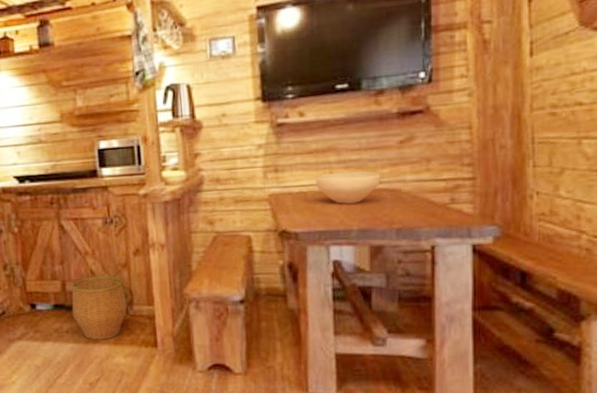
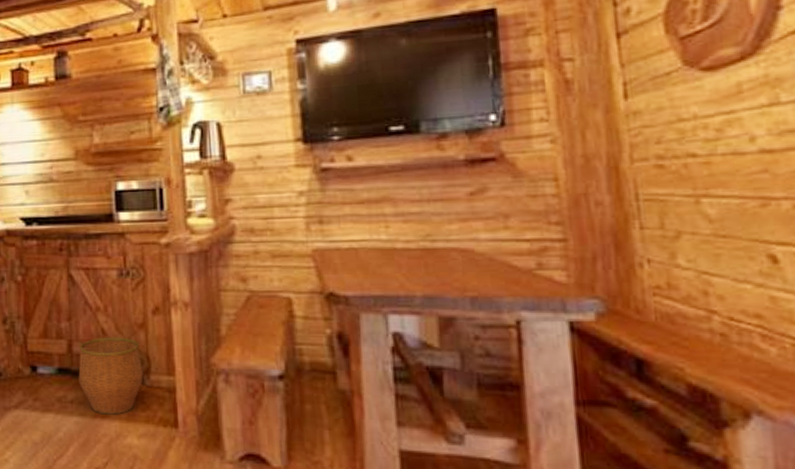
bowl: present [316,171,381,204] -> none [368,226,448,264]

